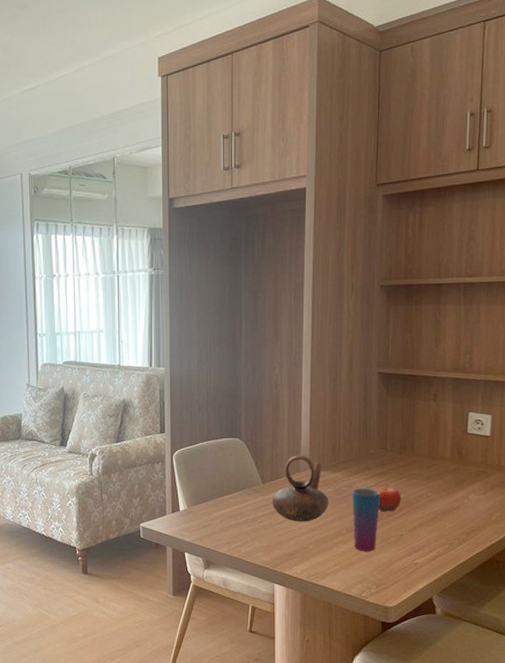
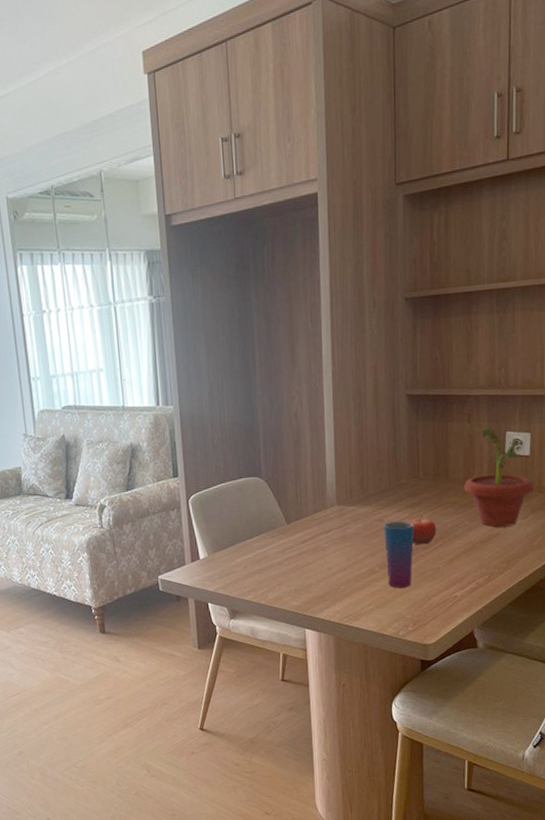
teapot: present [272,455,329,522] -> none [298,490,359,563]
potted plant: none [428,405,494,501] -> present [464,425,535,527]

